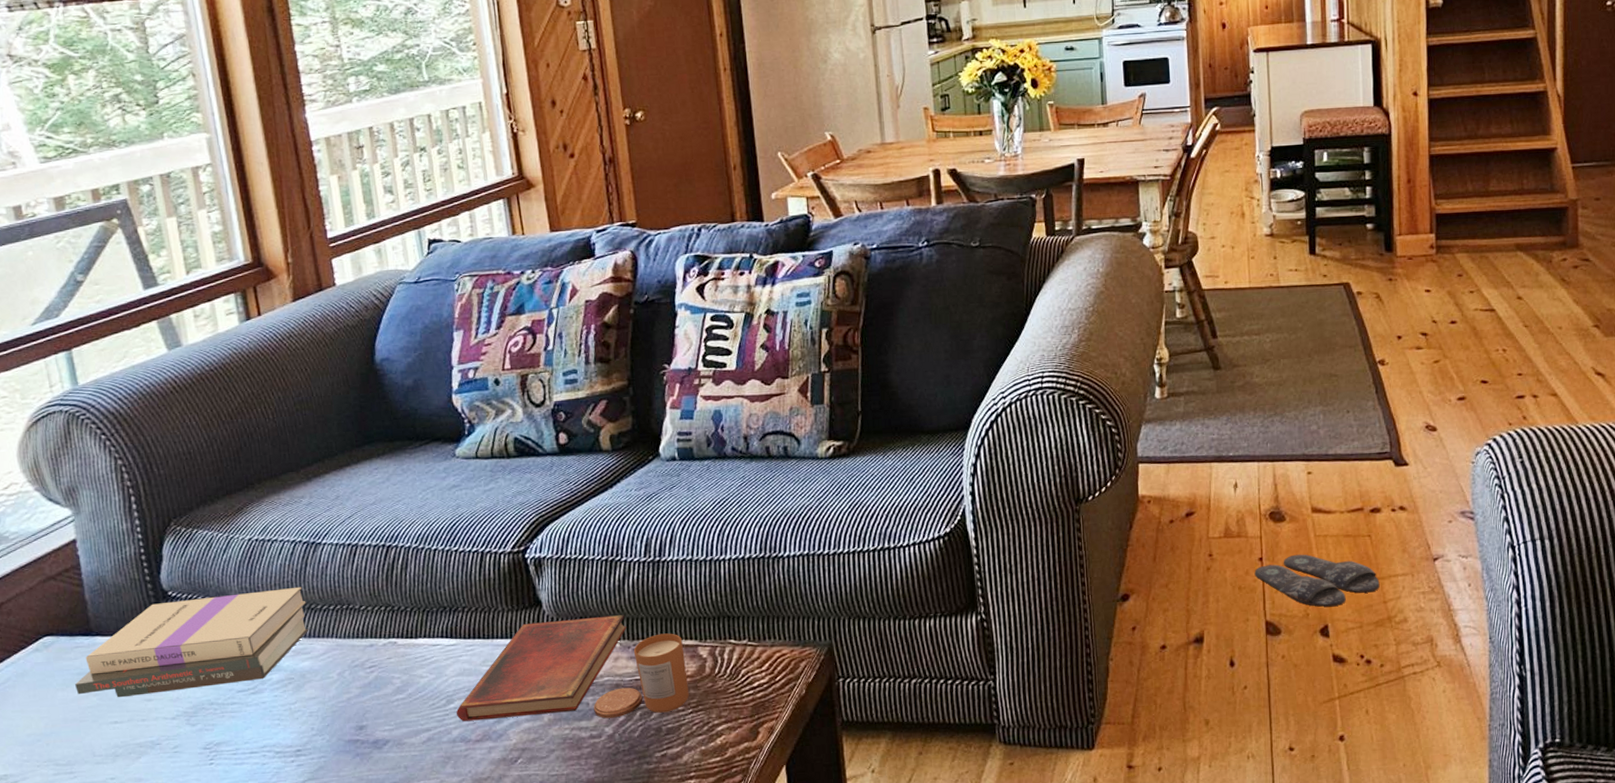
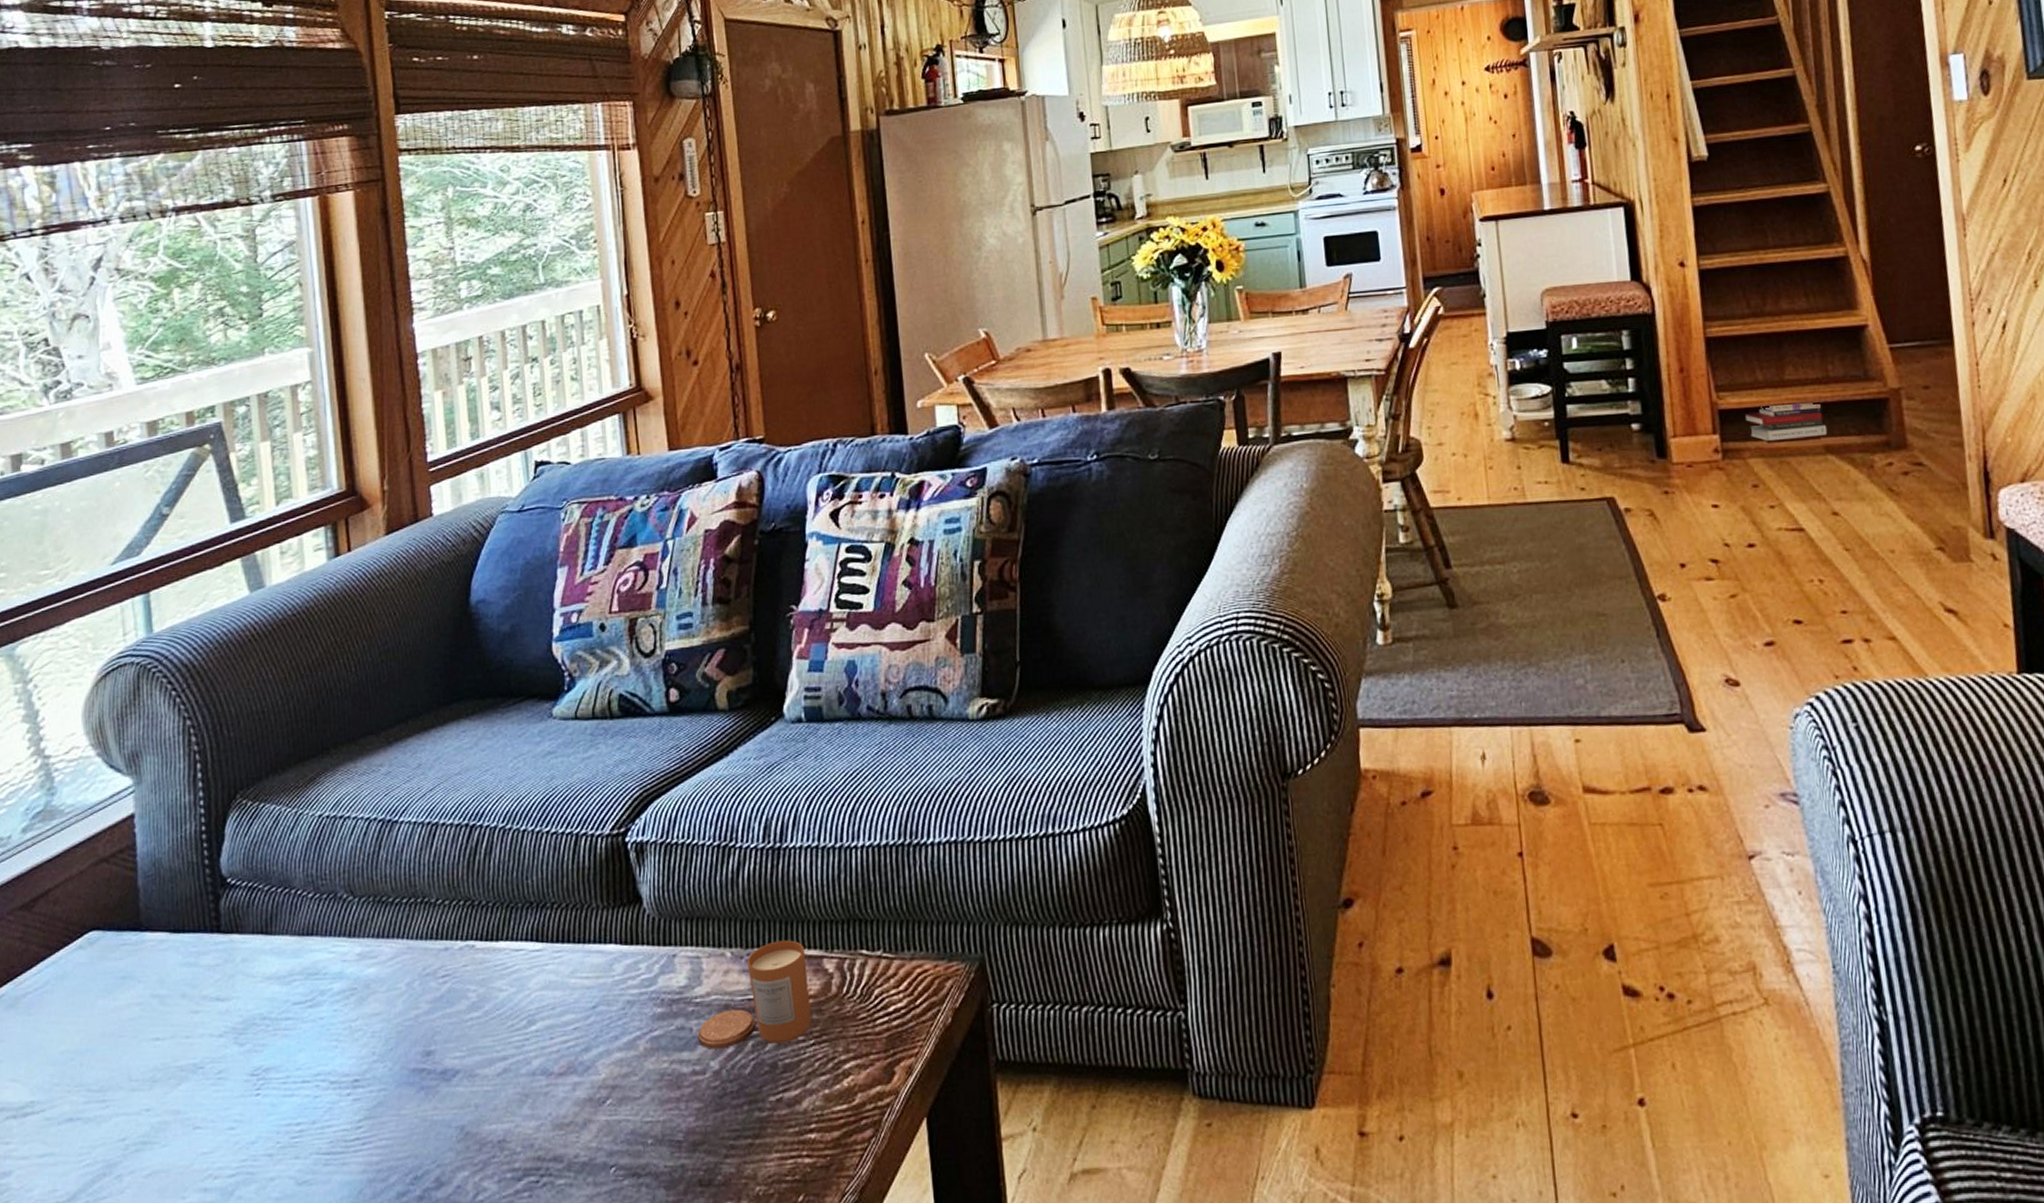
books: present [75,586,309,698] -> none [118,874,378,1009]
diary: present [456,615,627,721] -> none [537,915,740,1049]
slippers: present [1254,554,1380,607] -> none [1513,848,1680,920]
books: none [1455,210,1519,241] -> present [1744,403,1828,442]

